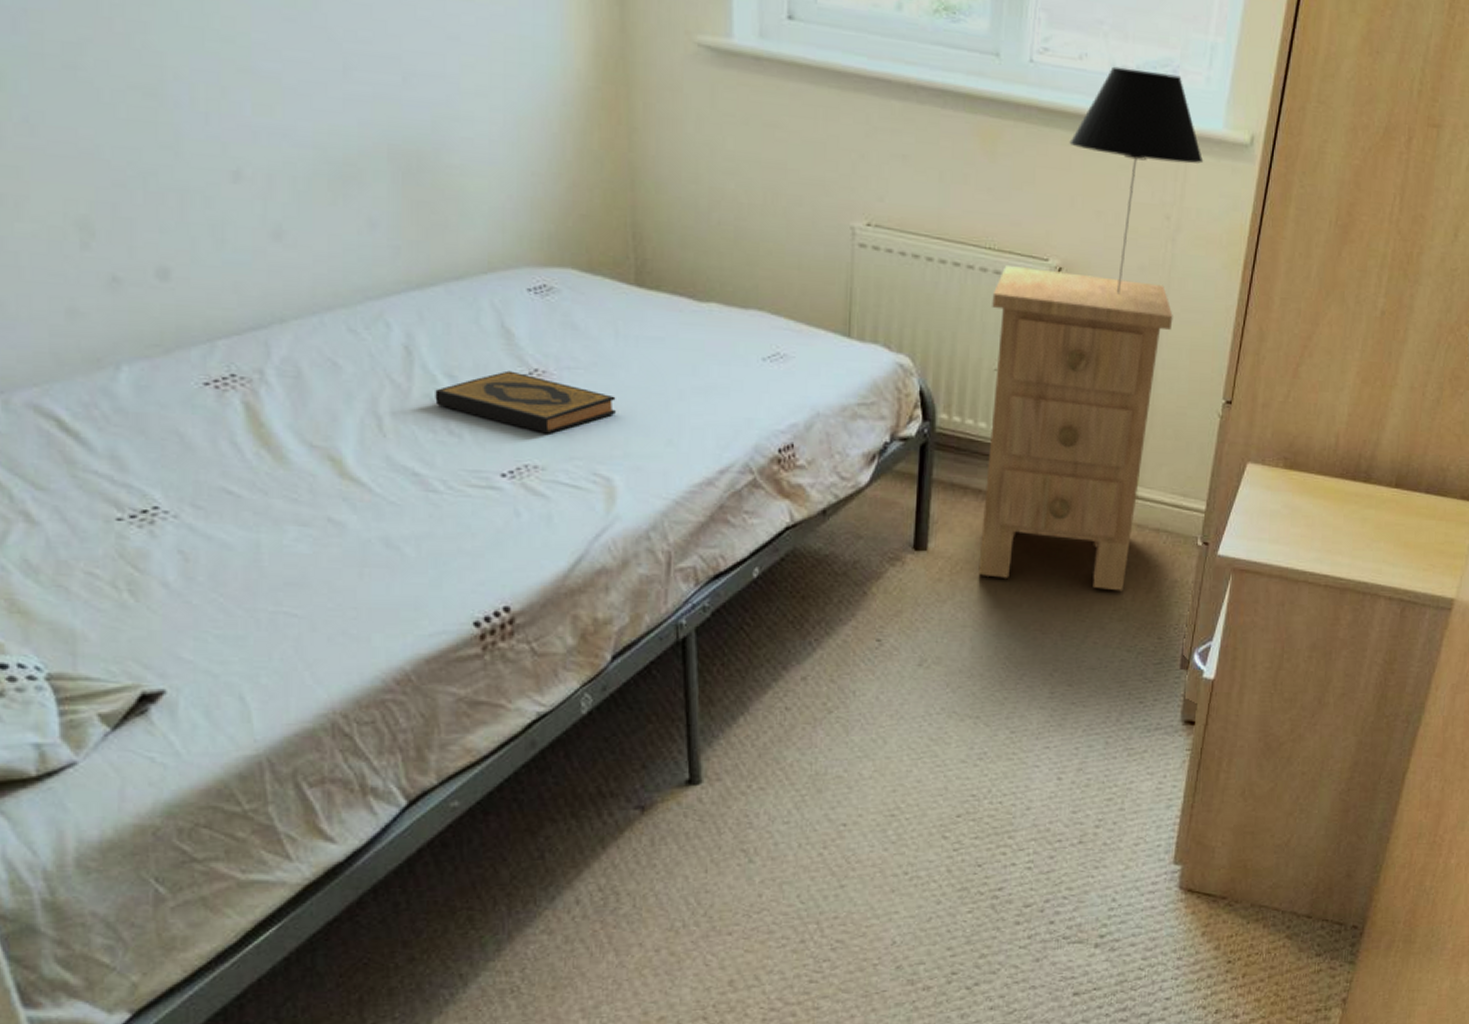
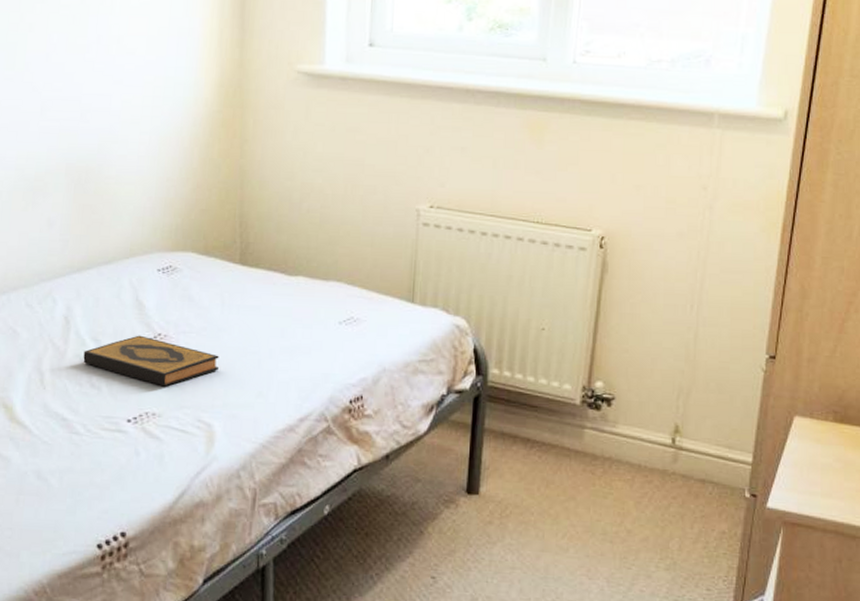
nightstand: present [978,266,1173,591] -> none [527,237,713,541]
table lamp: present [1069,66,1204,295] -> none [610,61,738,259]

